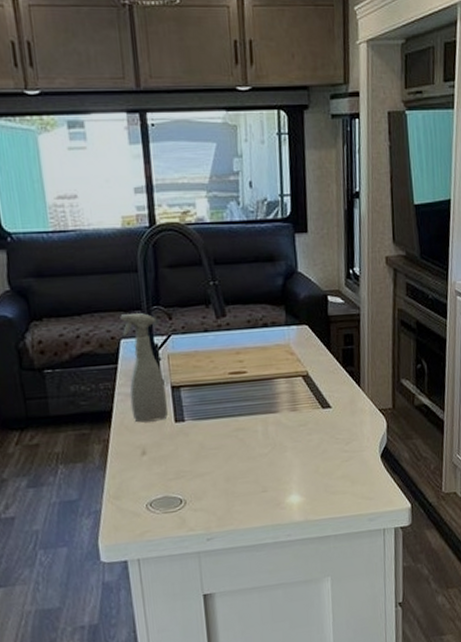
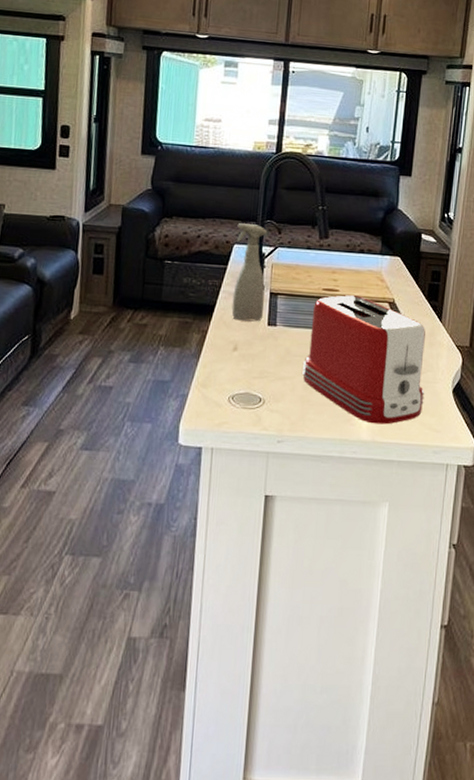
toaster: none [220,374,353,504] -> present [302,295,426,425]

